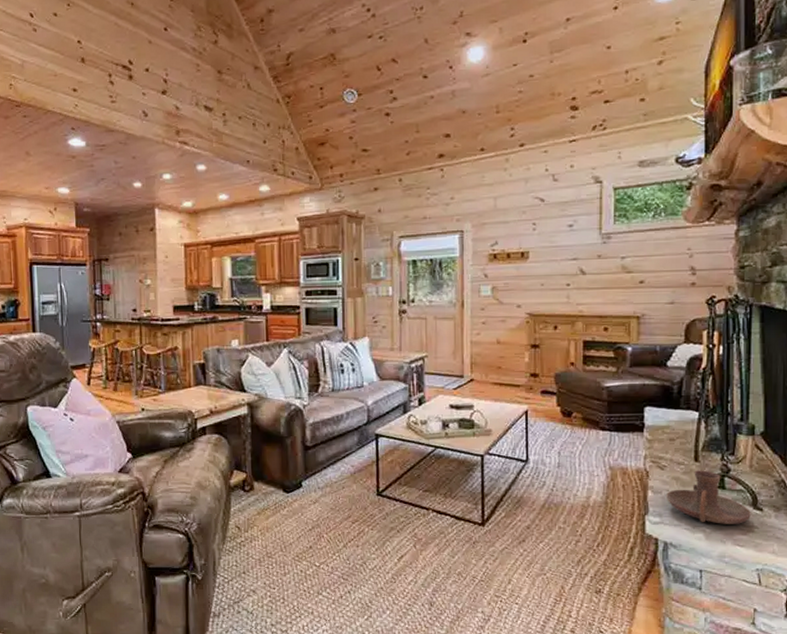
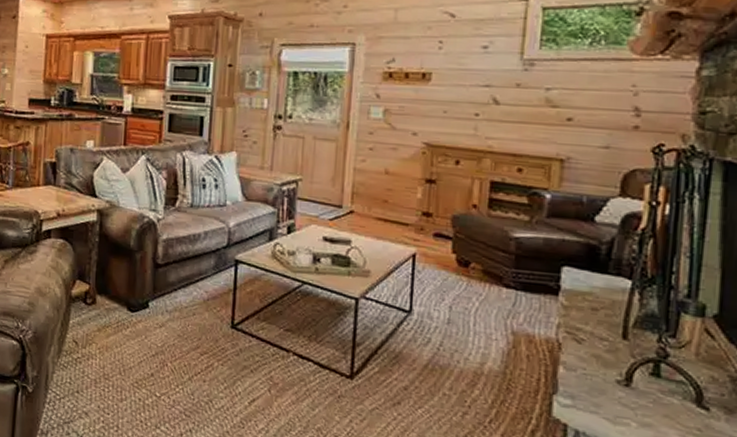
candle holder: present [666,470,751,524] -> none [582,349,693,423]

